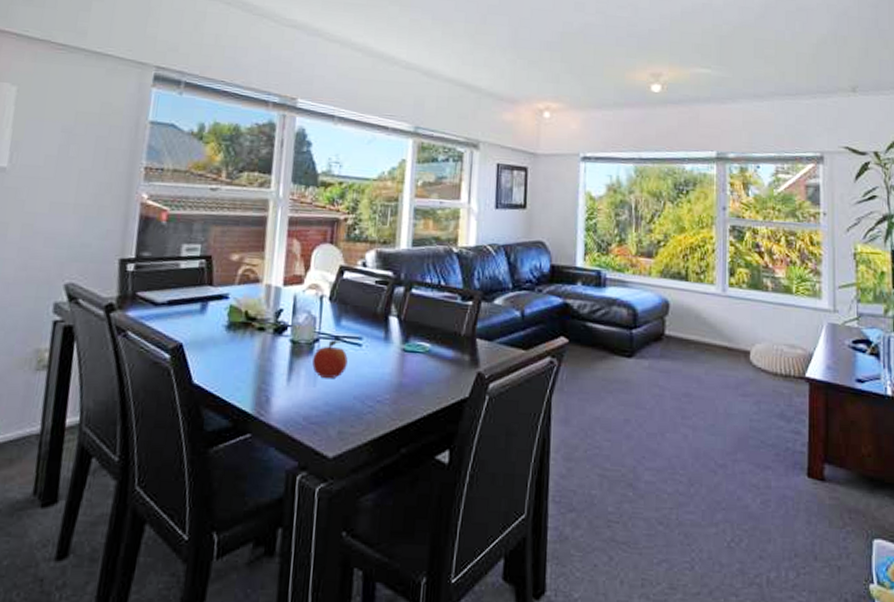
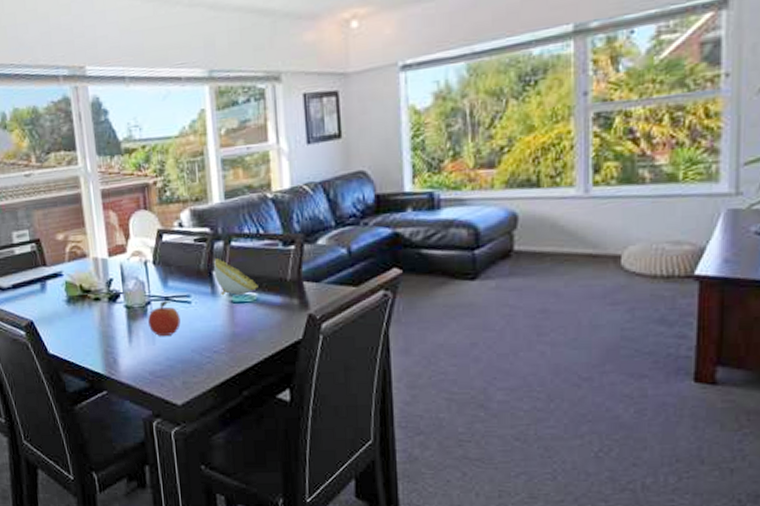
decorative bowl: none [390,304,433,344] -> present [213,258,258,296]

